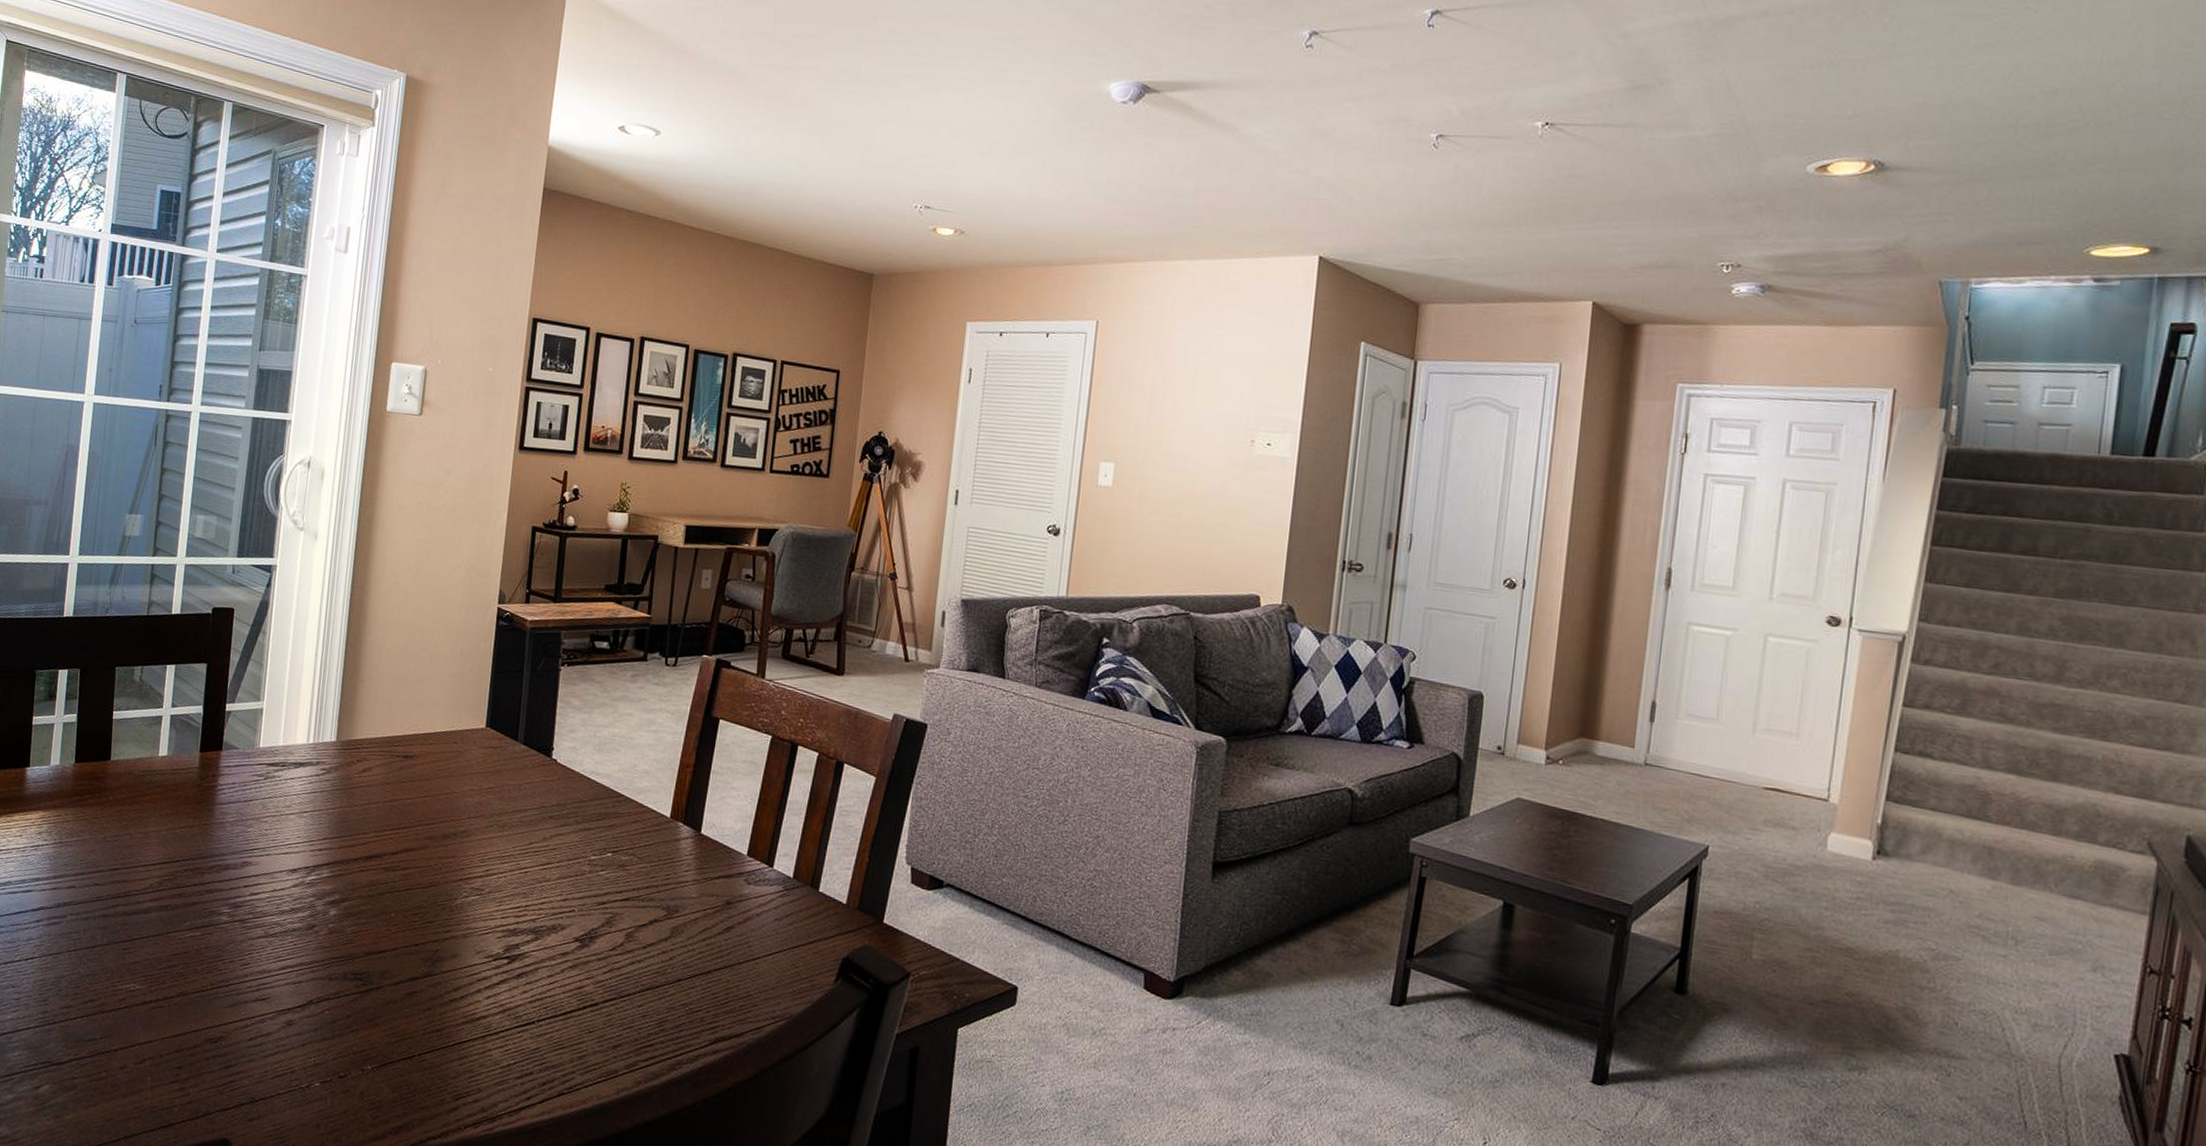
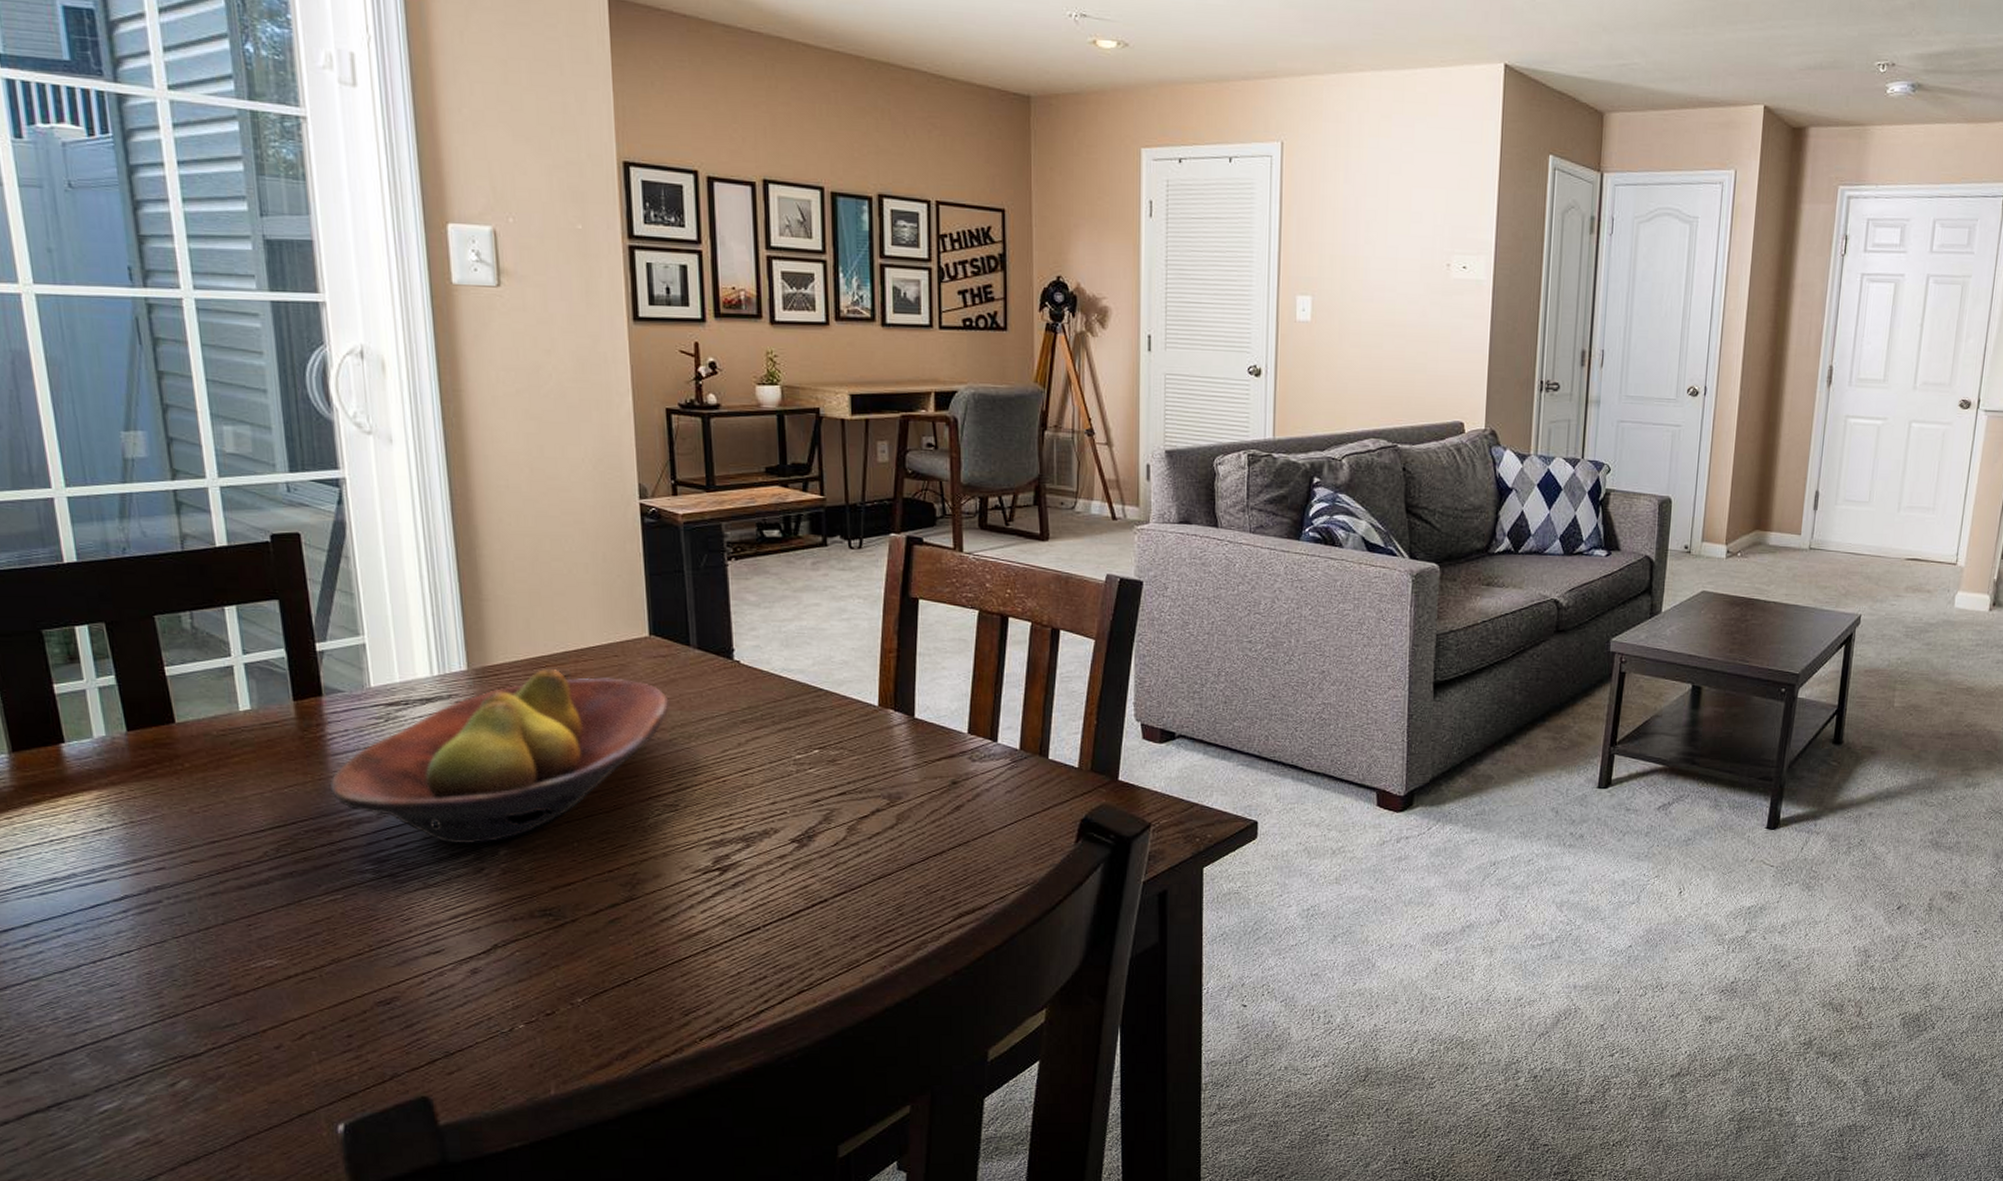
fruit bowl: none [211,747,493,903] -> present [330,668,671,844]

